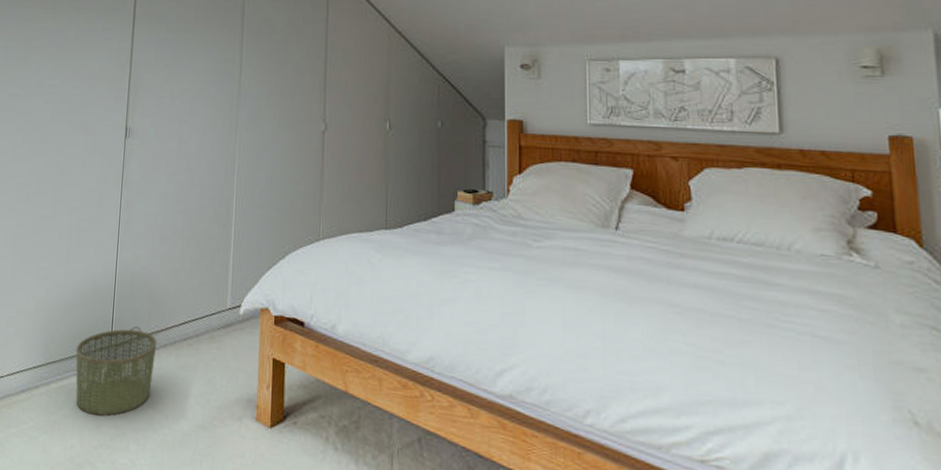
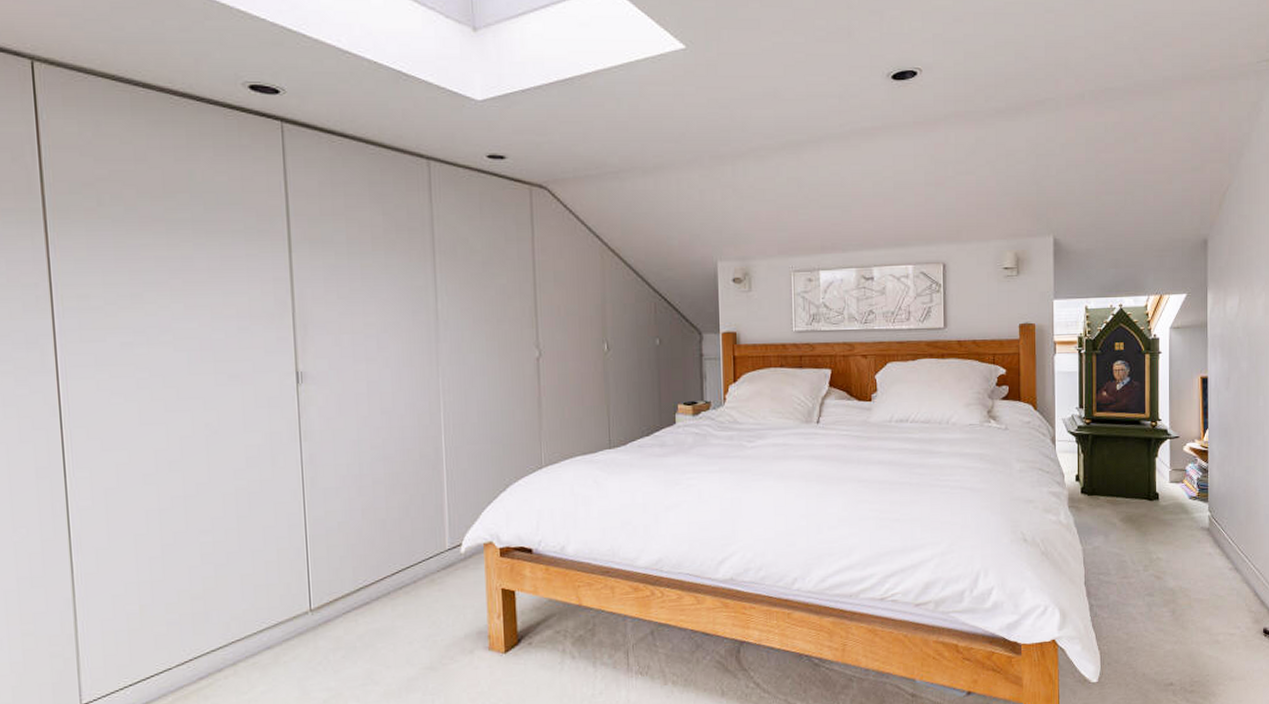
basket: present [75,326,157,416] -> none [265,584,368,684]

